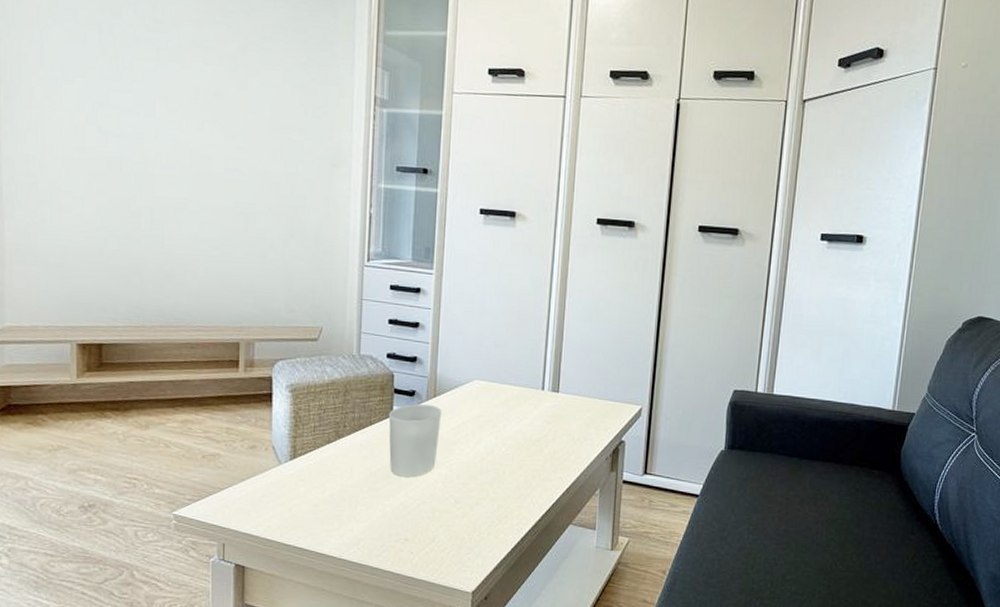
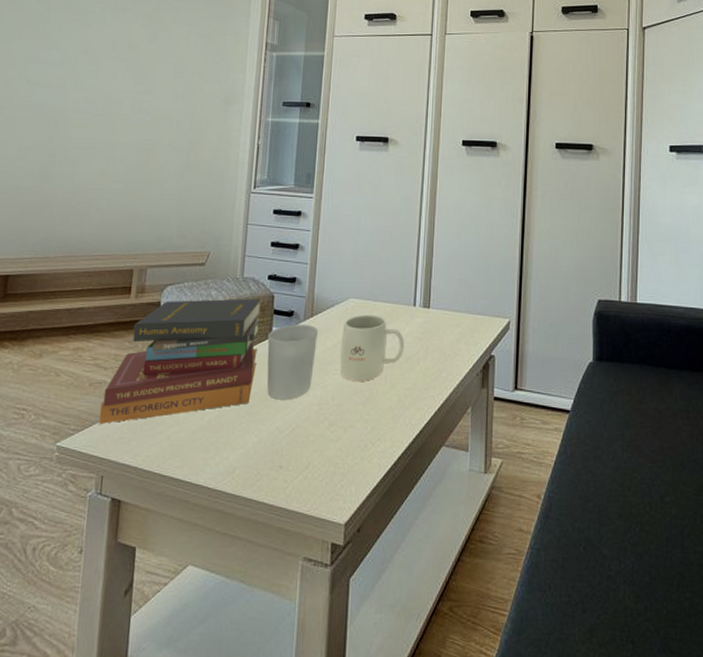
books: none [215,376,381,495] -> present [99,298,262,424]
mug: none [465,396,532,462] -> present [339,314,404,381]

